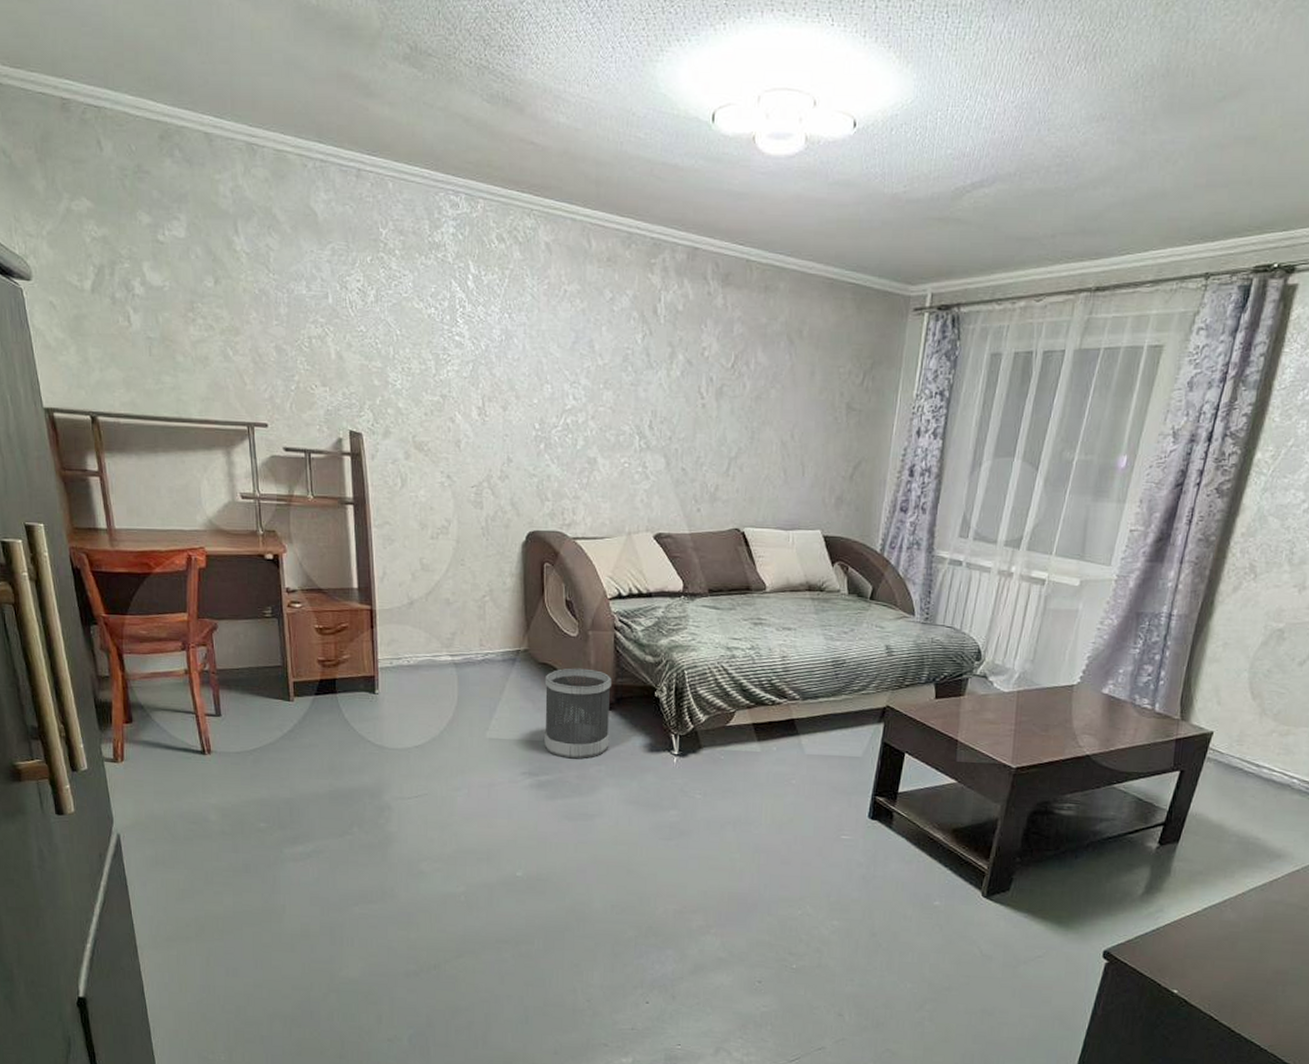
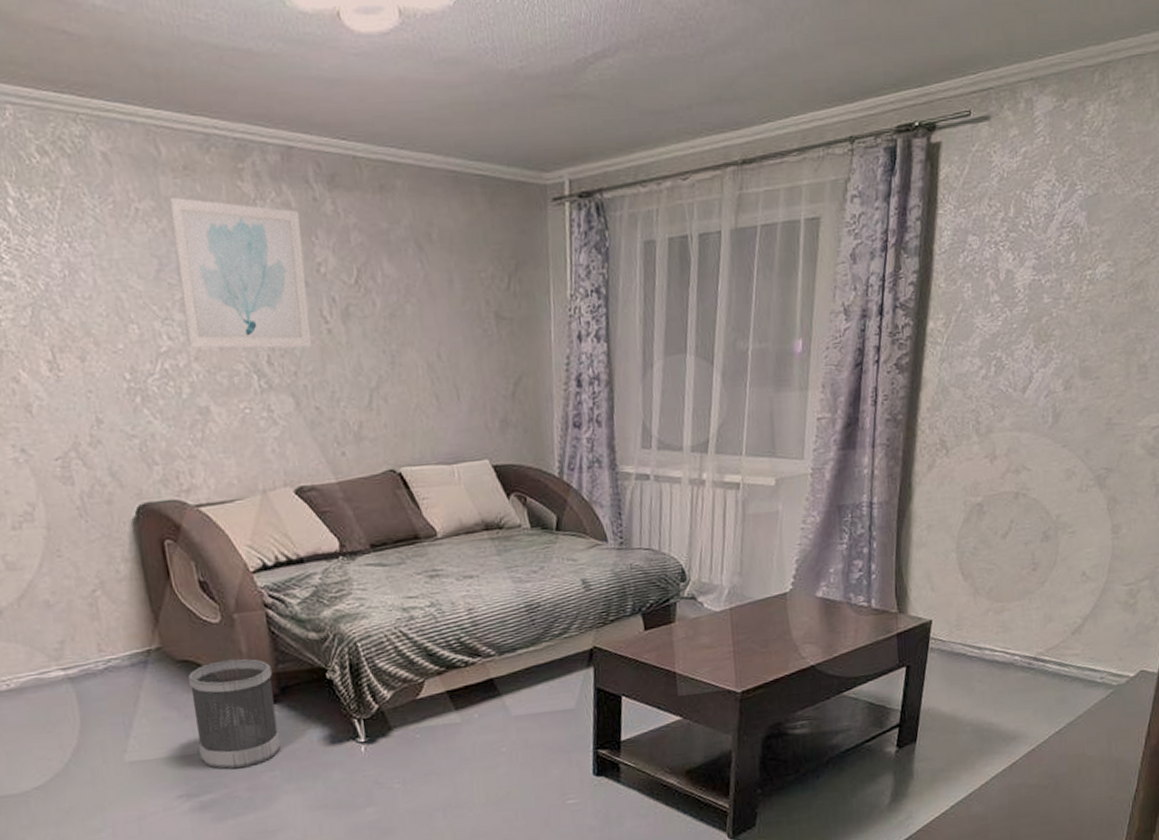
wall art: none [588,284,695,419] -> present [168,198,312,349]

